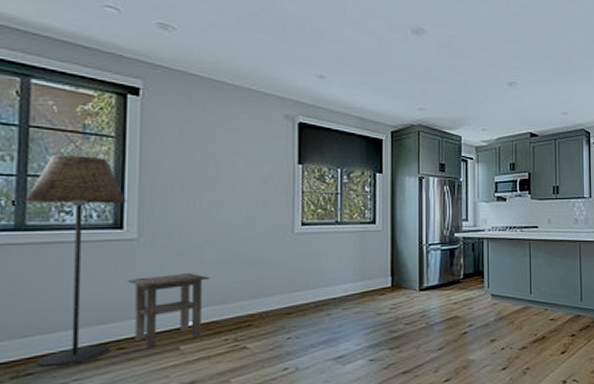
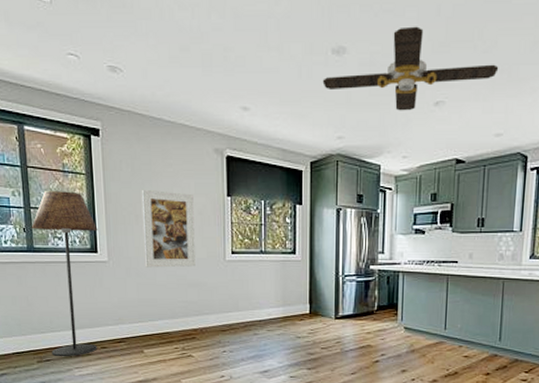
side table: present [127,272,210,348] -> none [103,291,162,349]
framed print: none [189,155,257,244] -> present [141,189,196,268]
ceiling fan: none [402,17,561,89] -> present [322,26,499,111]

